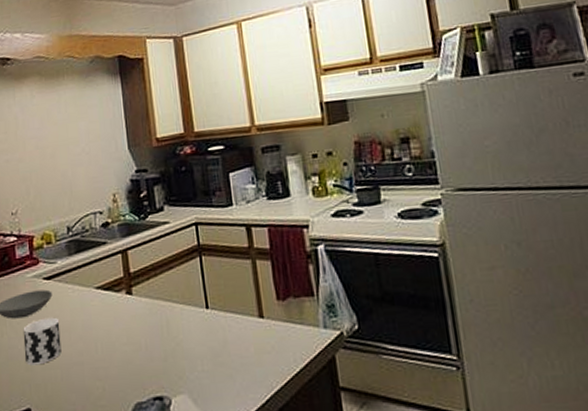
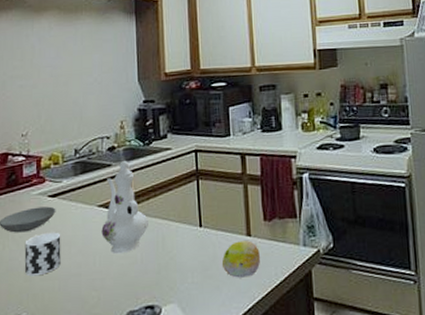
ewer: none [101,238,151,341] -> present [101,161,148,254]
fruit: none [233,323,276,365] -> present [221,240,260,278]

